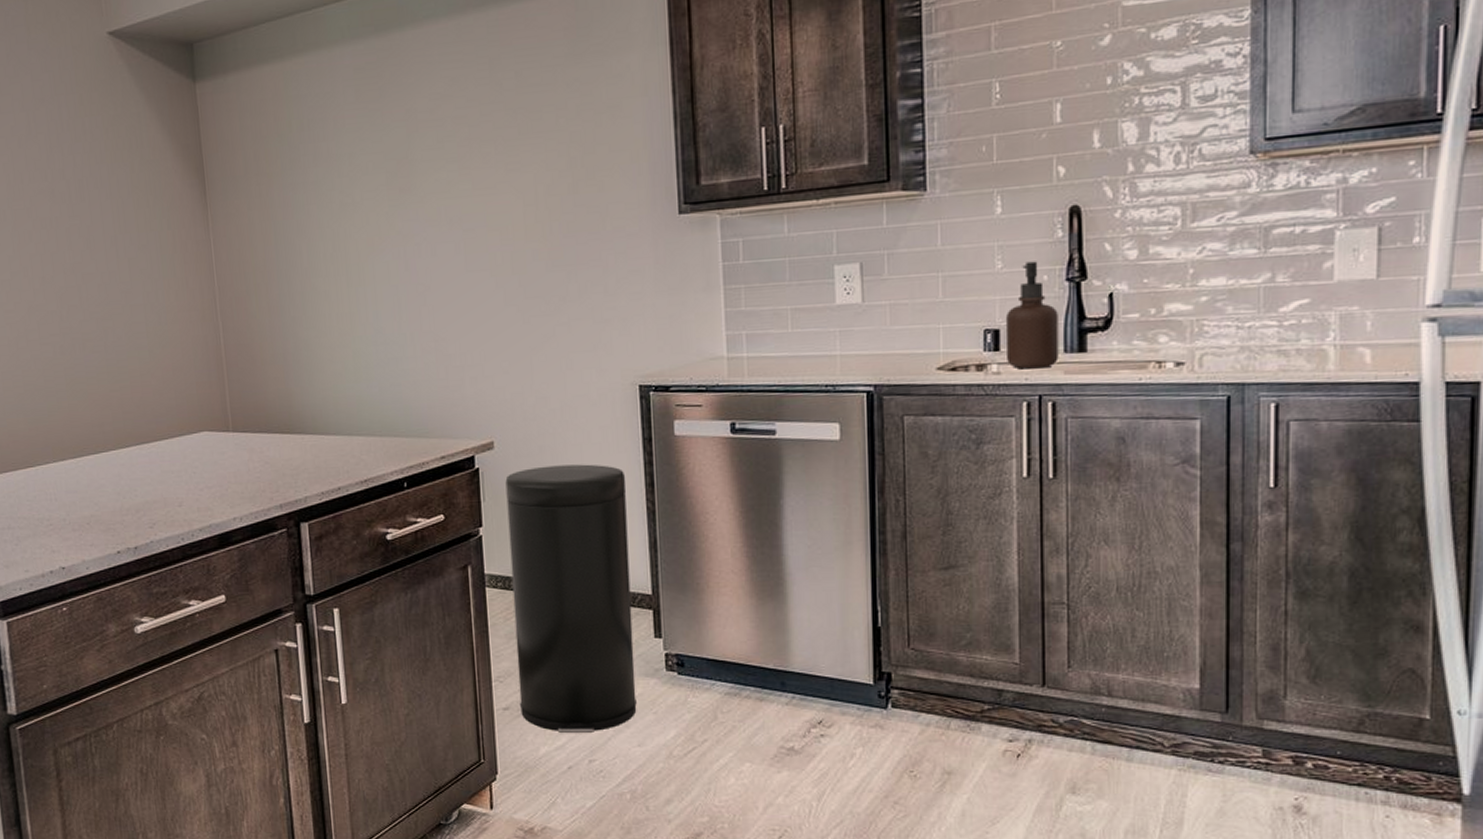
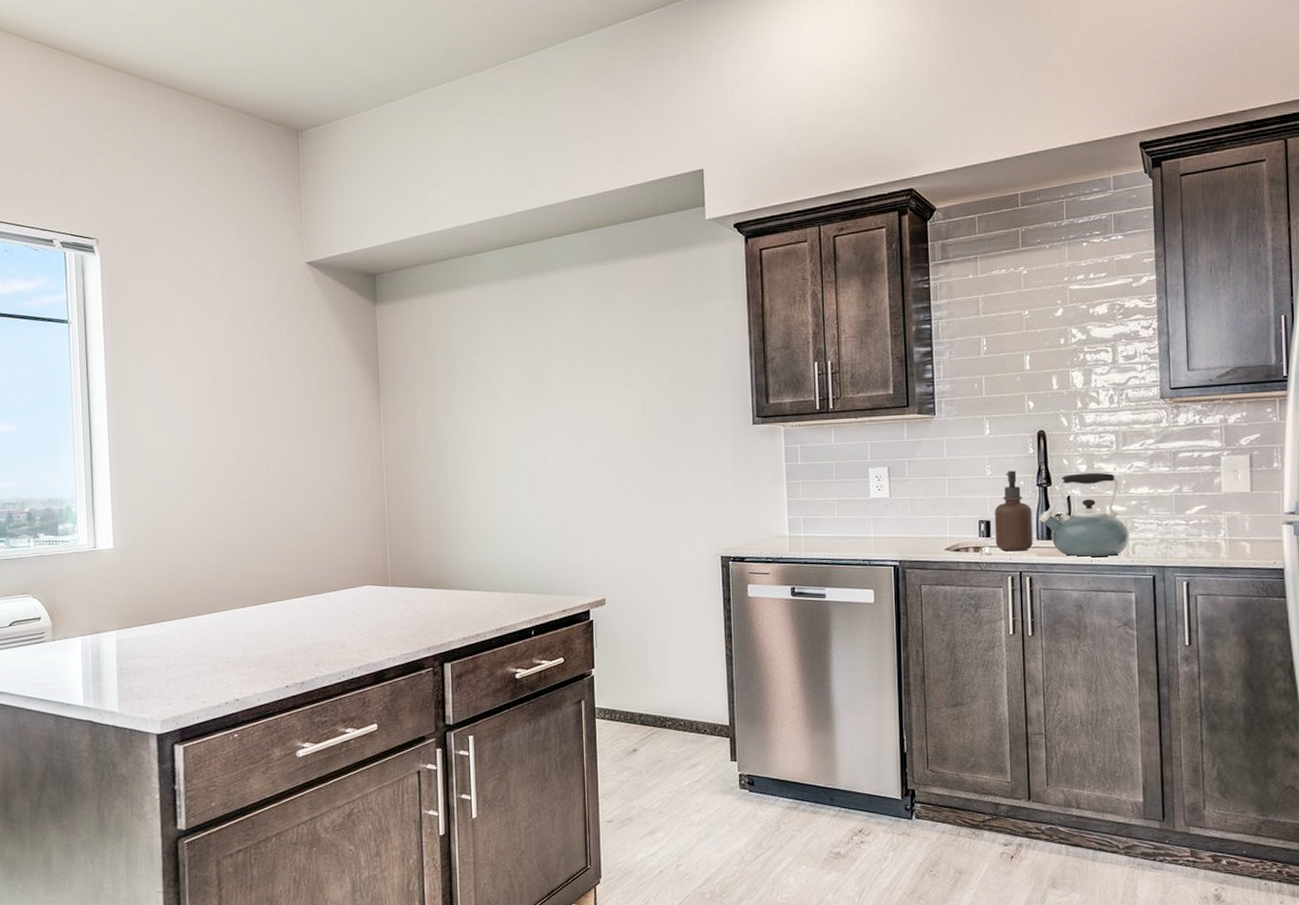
pedal bin: present [505,464,637,734] -> none [614,618,716,843]
kettle: none [1067,259,1196,375] -> present [1039,472,1129,558]

